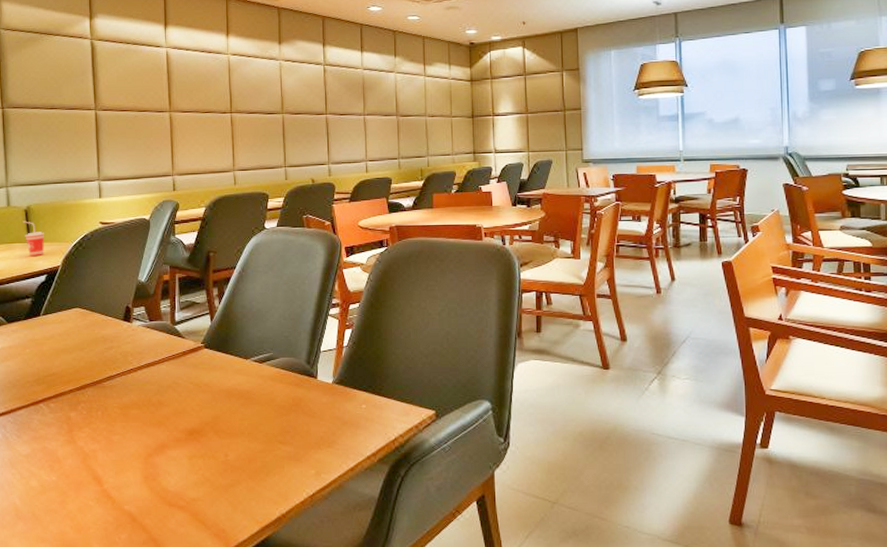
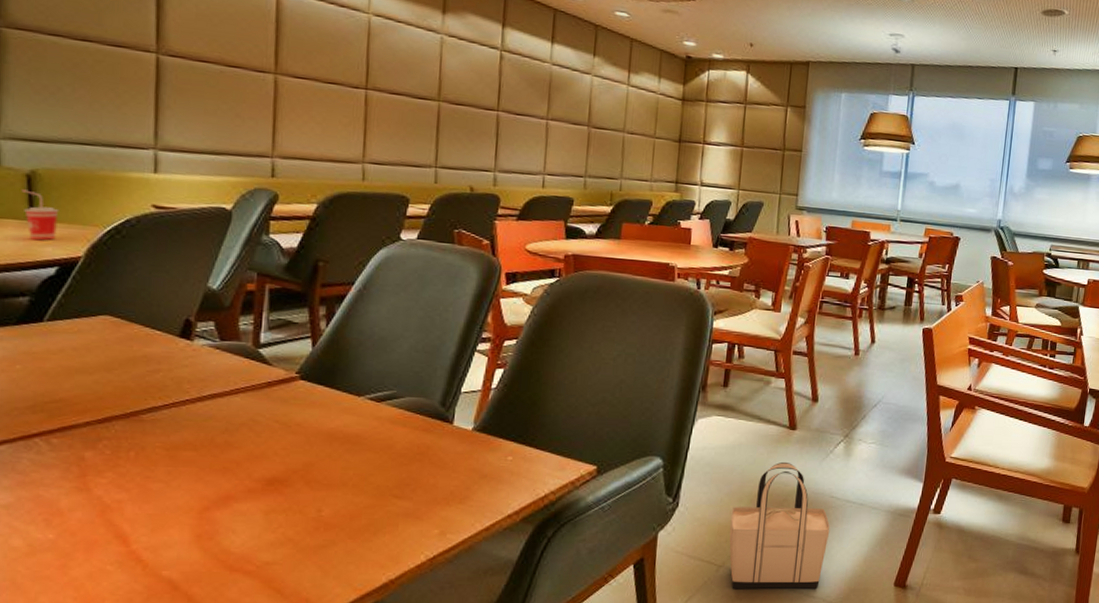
shopping bag: none [558,400,656,526] -> present [729,461,830,590]

